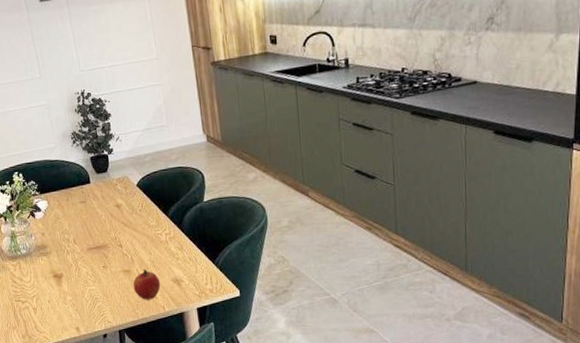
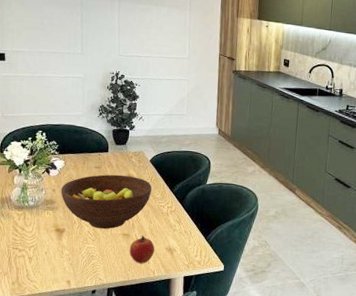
fruit bowl: none [50,205,146,269] -> present [60,174,152,229]

